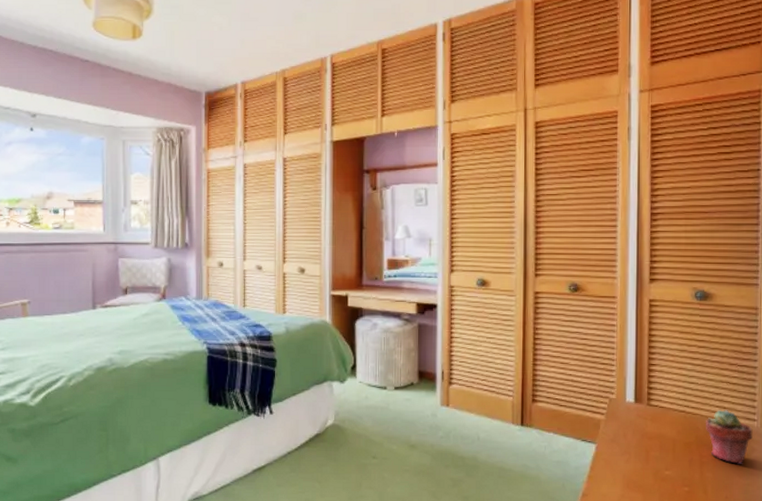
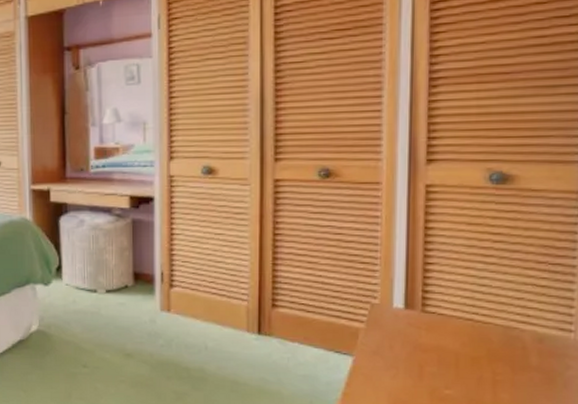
potted succulent: present [705,410,753,464] -> none [500,318,568,384]

